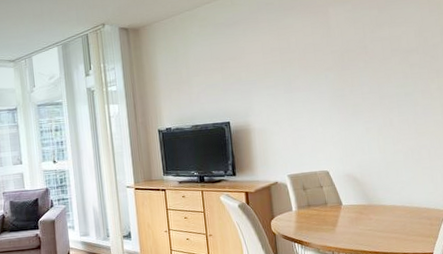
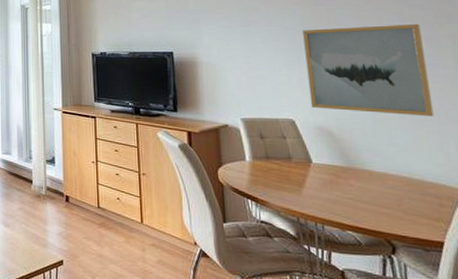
wall art: none [333,80,427,159] -> present [303,23,434,117]

